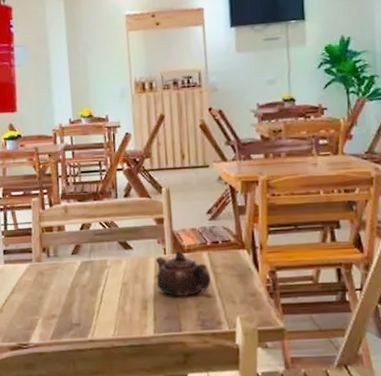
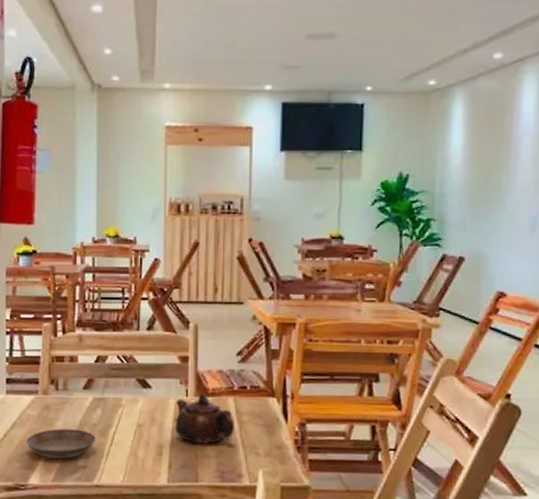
saucer: none [25,291,87,319] -> present [26,428,97,459]

